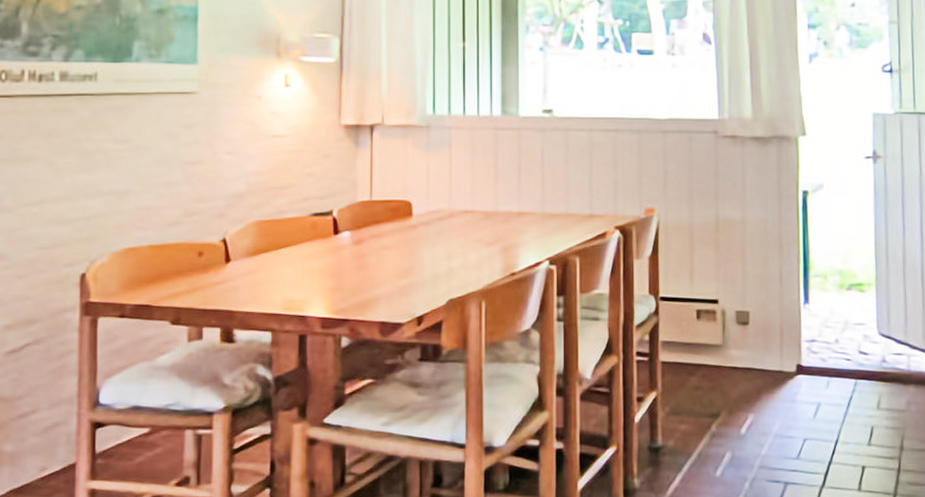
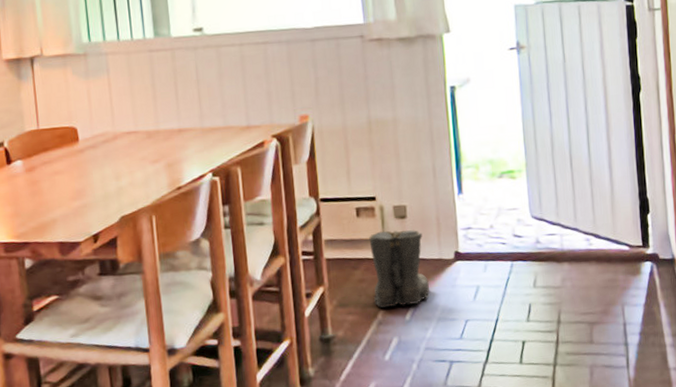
boots: none [708,336,768,419] -> present [369,229,429,308]

